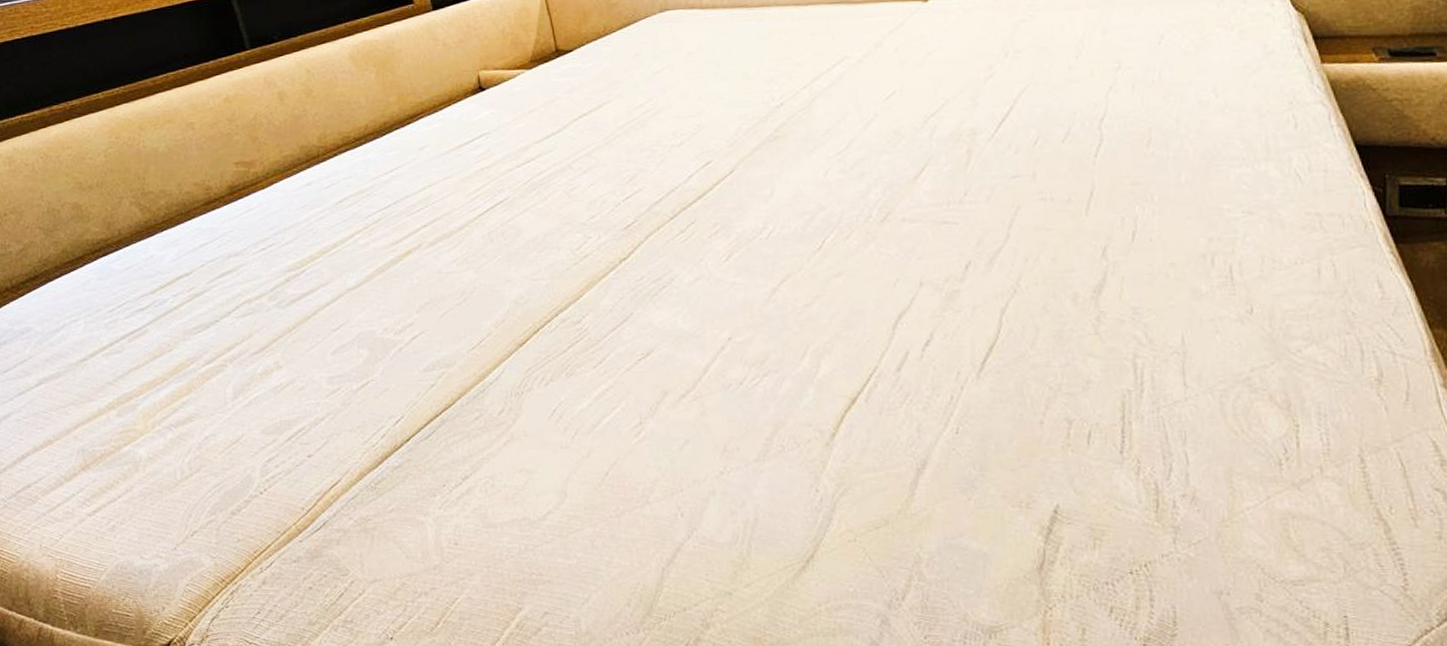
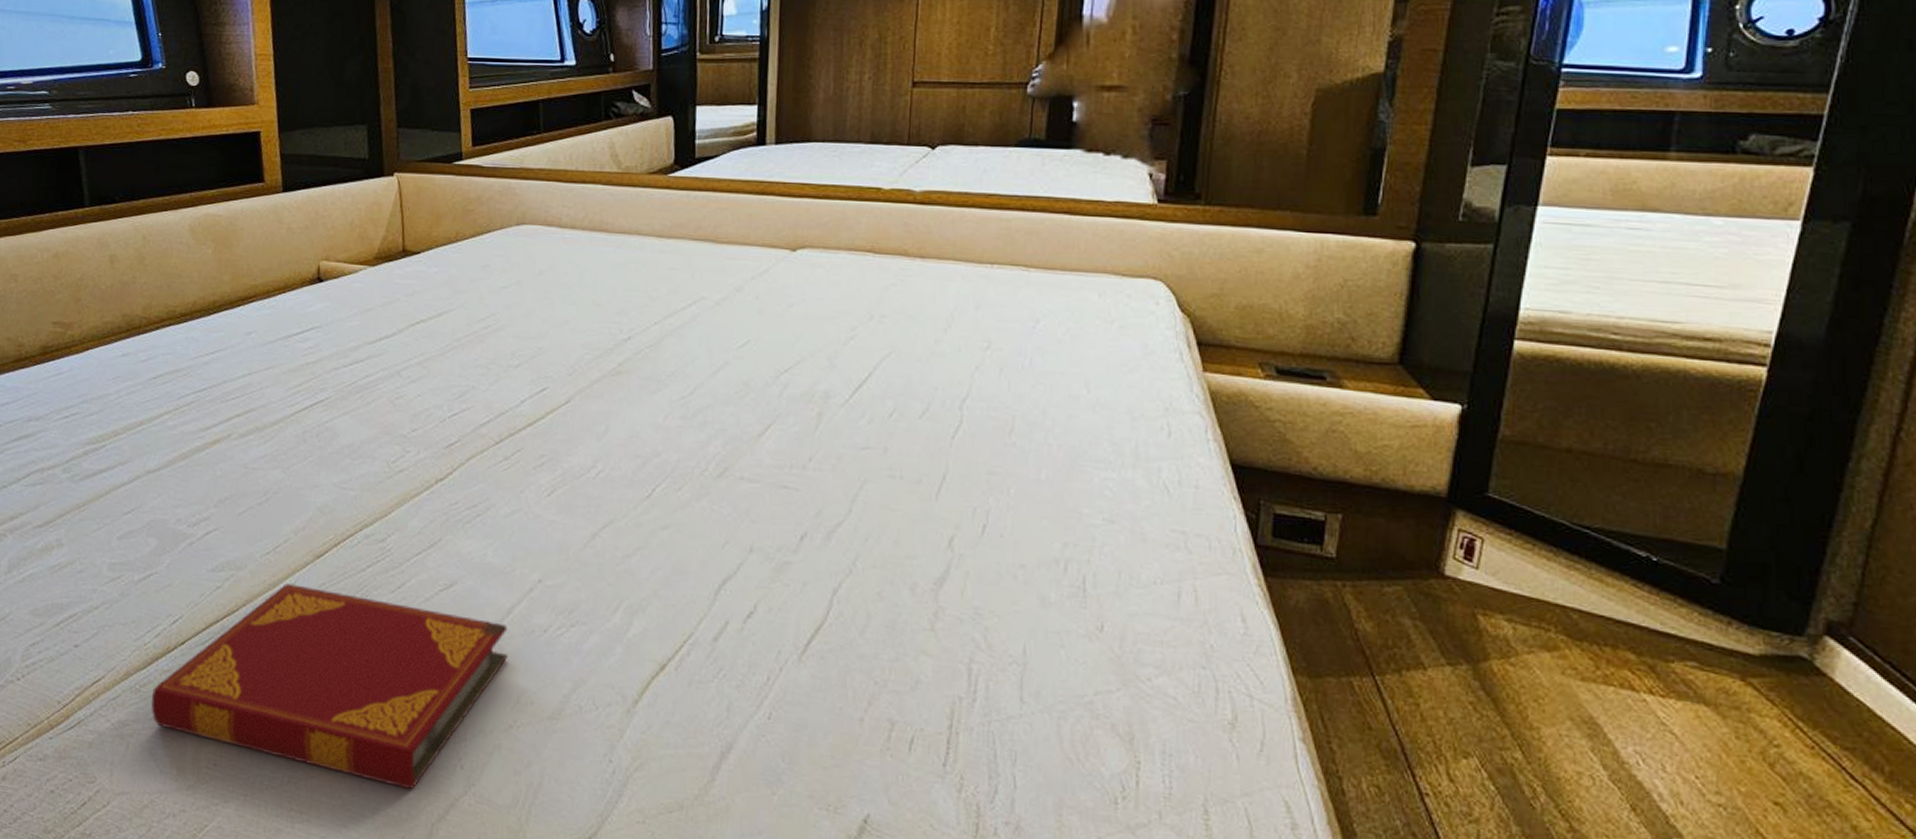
hardback book: none [387,373,711,542] -> present [151,583,509,790]

